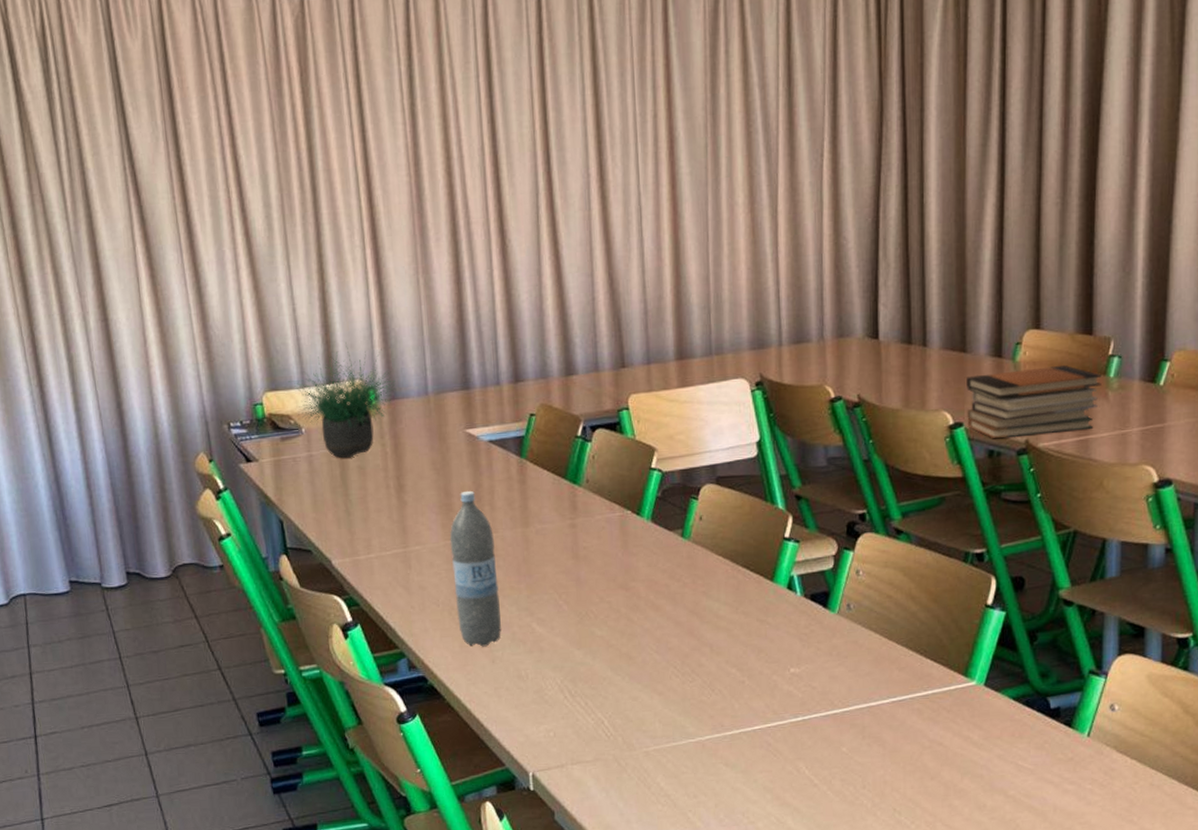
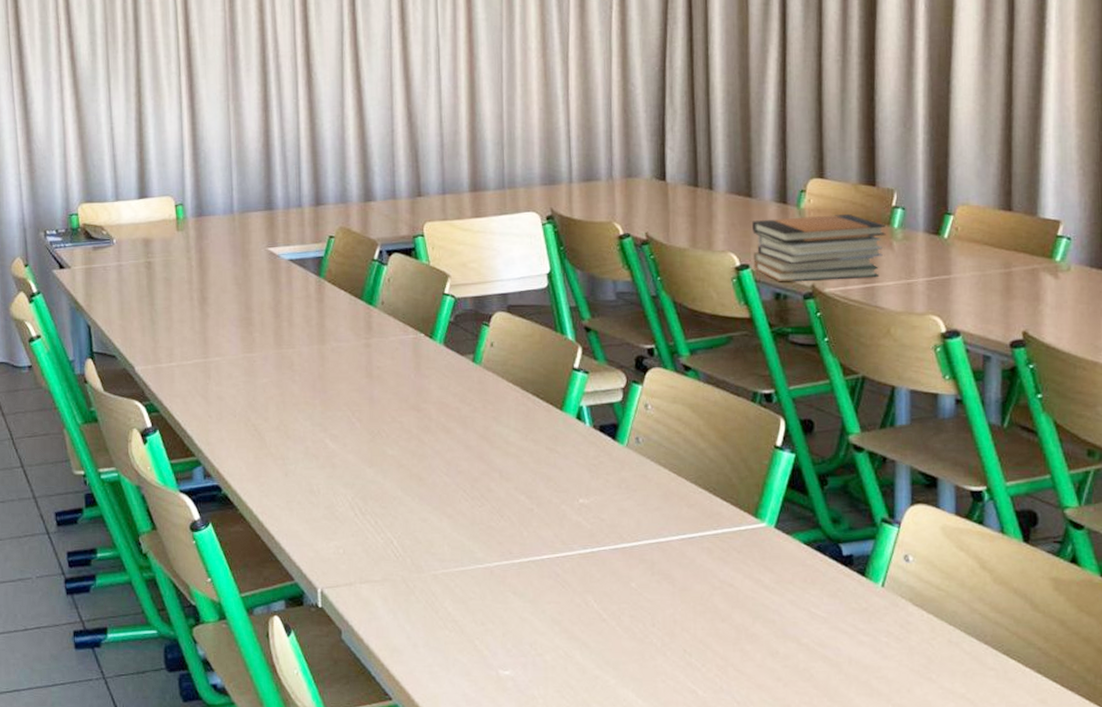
potted plant: present [288,343,396,459] -> none [102,161,203,270]
water bottle: present [449,490,501,647] -> none [248,306,295,460]

